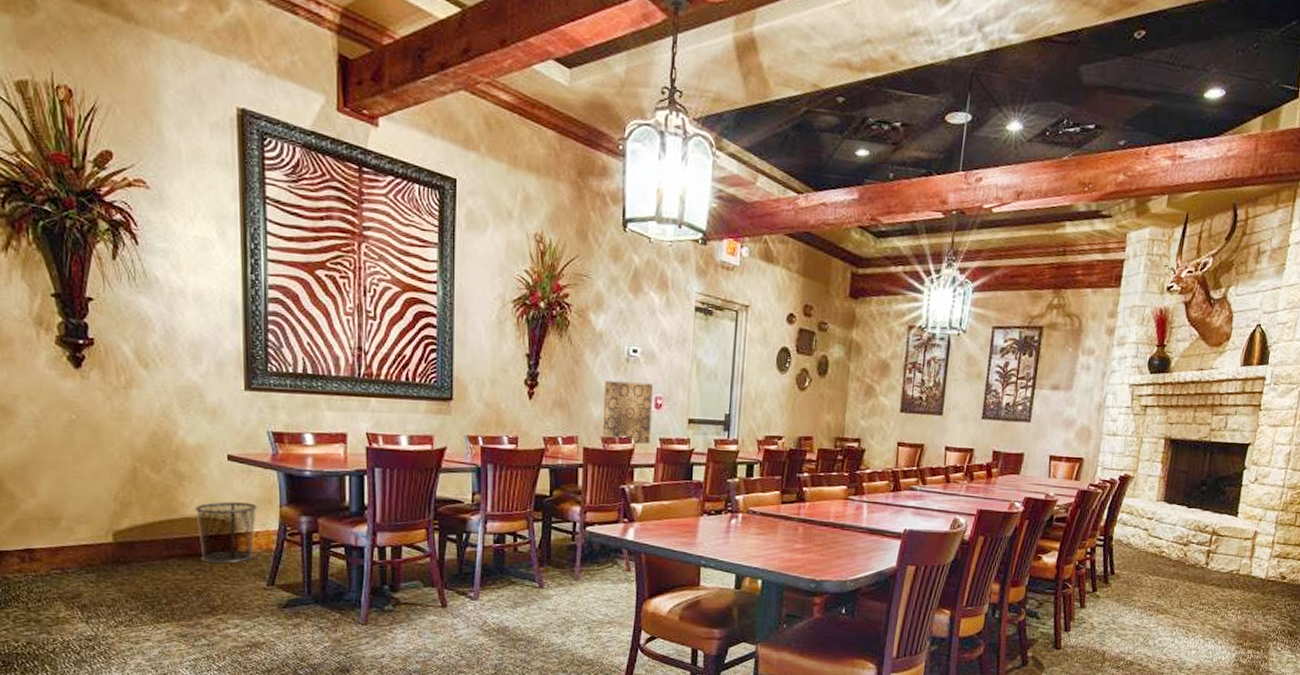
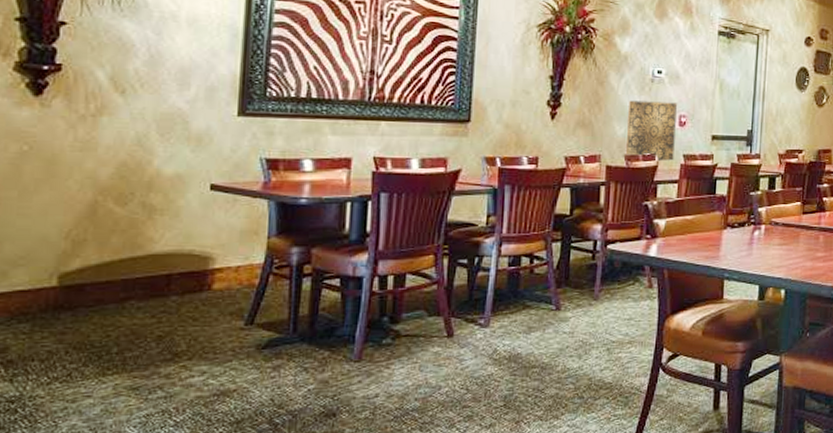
waste bin: present [195,501,258,564] -> none [165,235,241,304]

